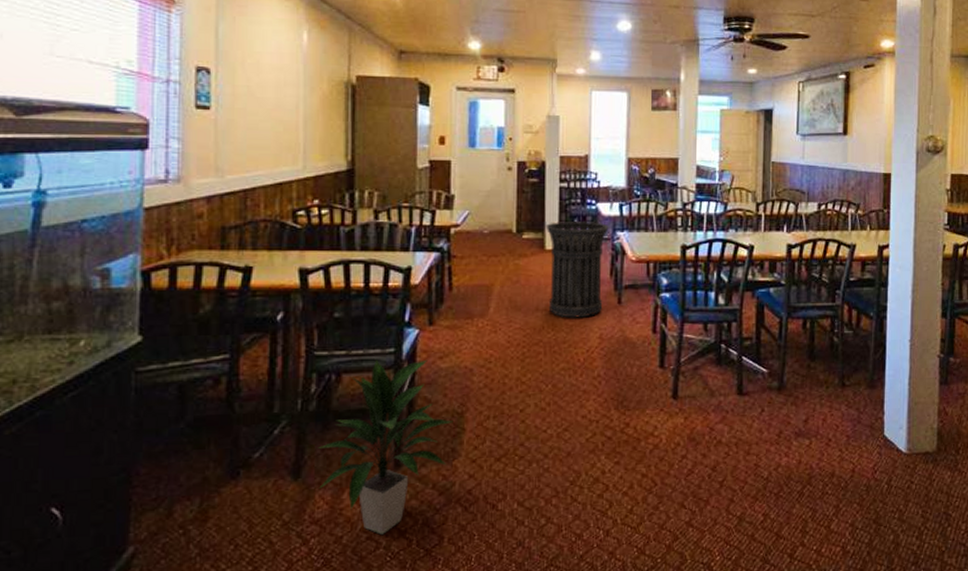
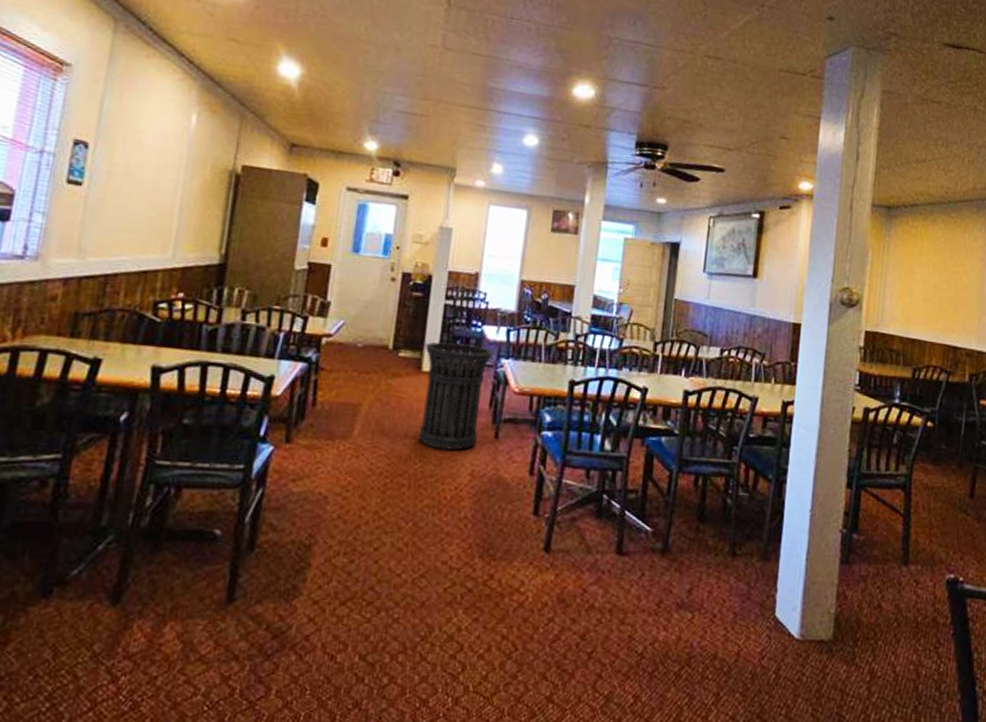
indoor plant: present [318,359,453,535] -> none [138,477,299,679]

